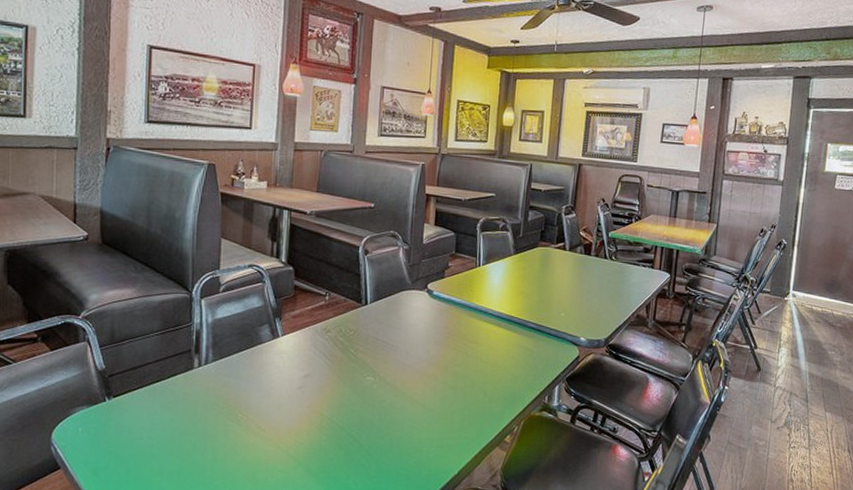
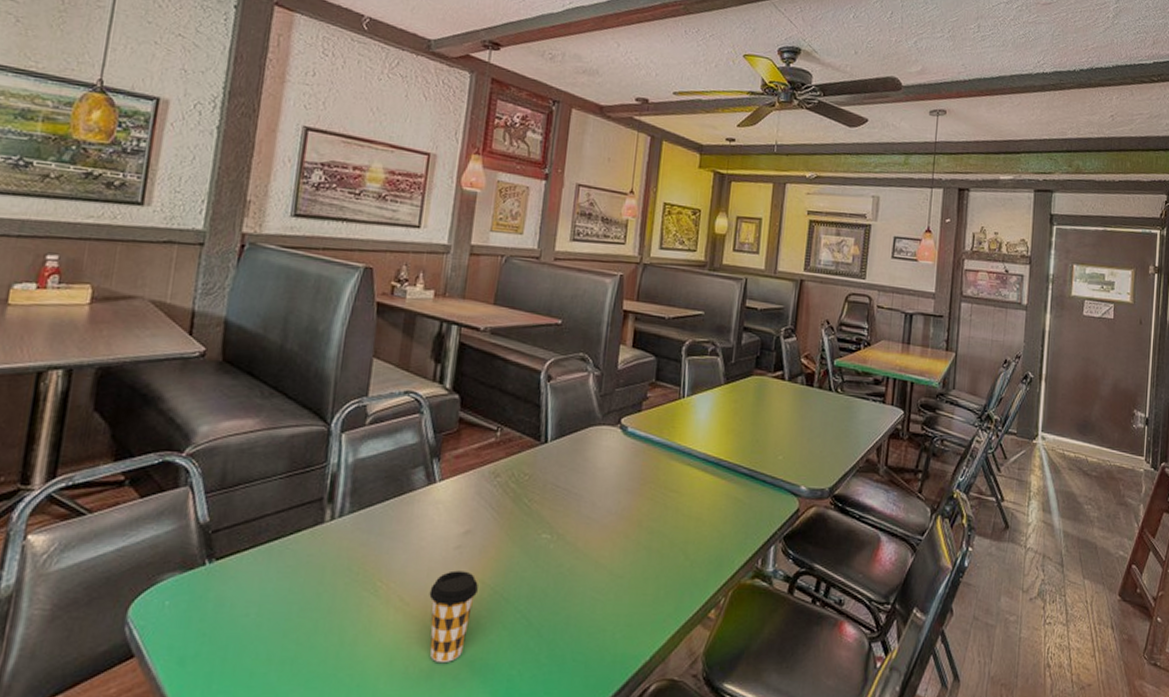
coffee cup: none [280,405,318,475] -> present [429,570,478,664]

